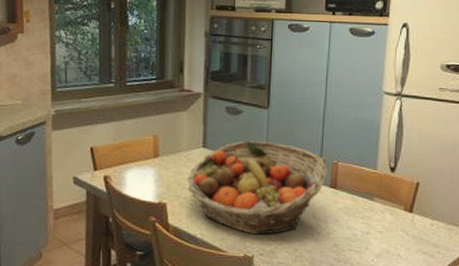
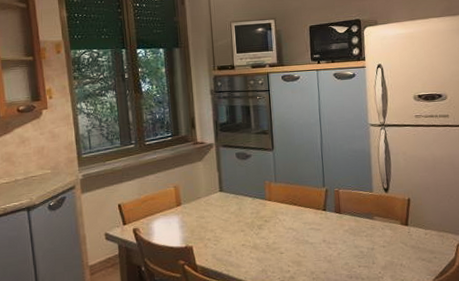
fruit basket: present [187,140,327,235] -> none [208,179,331,264]

